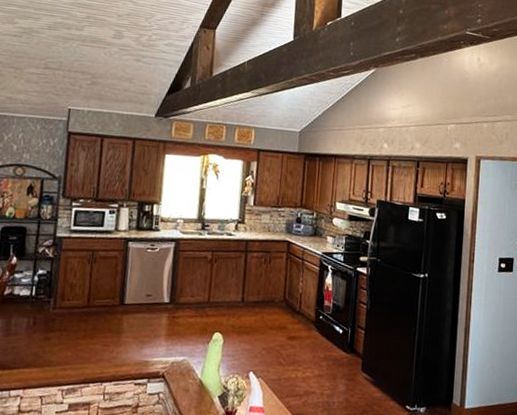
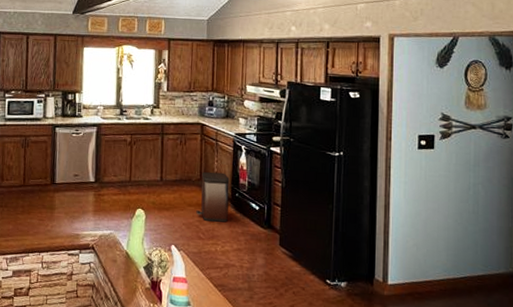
pedal bin: none [277,292,314,347] -> present [196,171,230,223]

